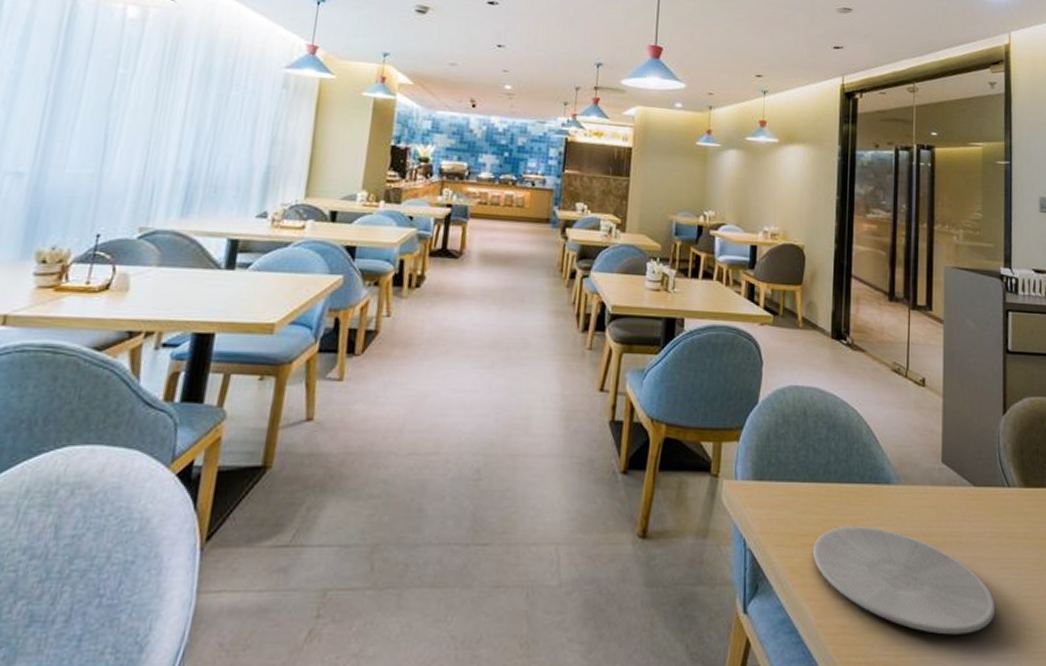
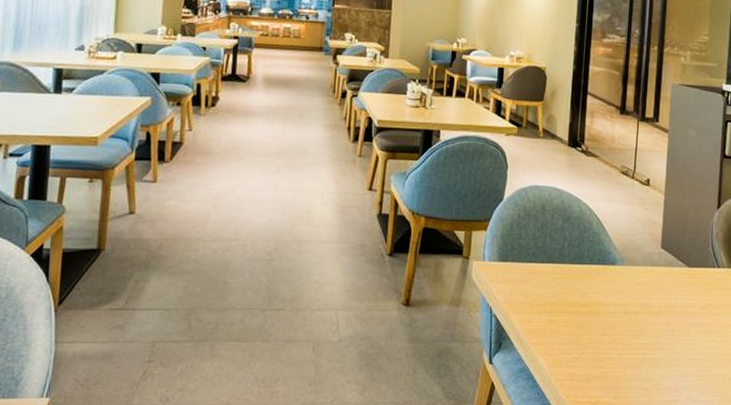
plate: present [812,526,996,635] -> none [547,297,702,382]

